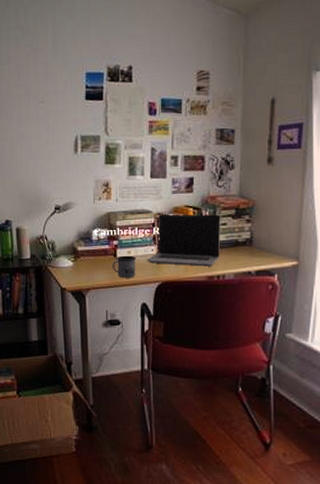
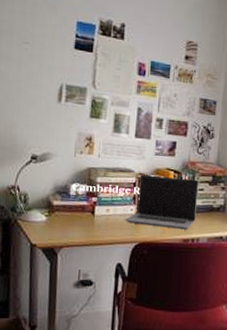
mug: present [112,255,137,278] -> none [89,213,115,237]

